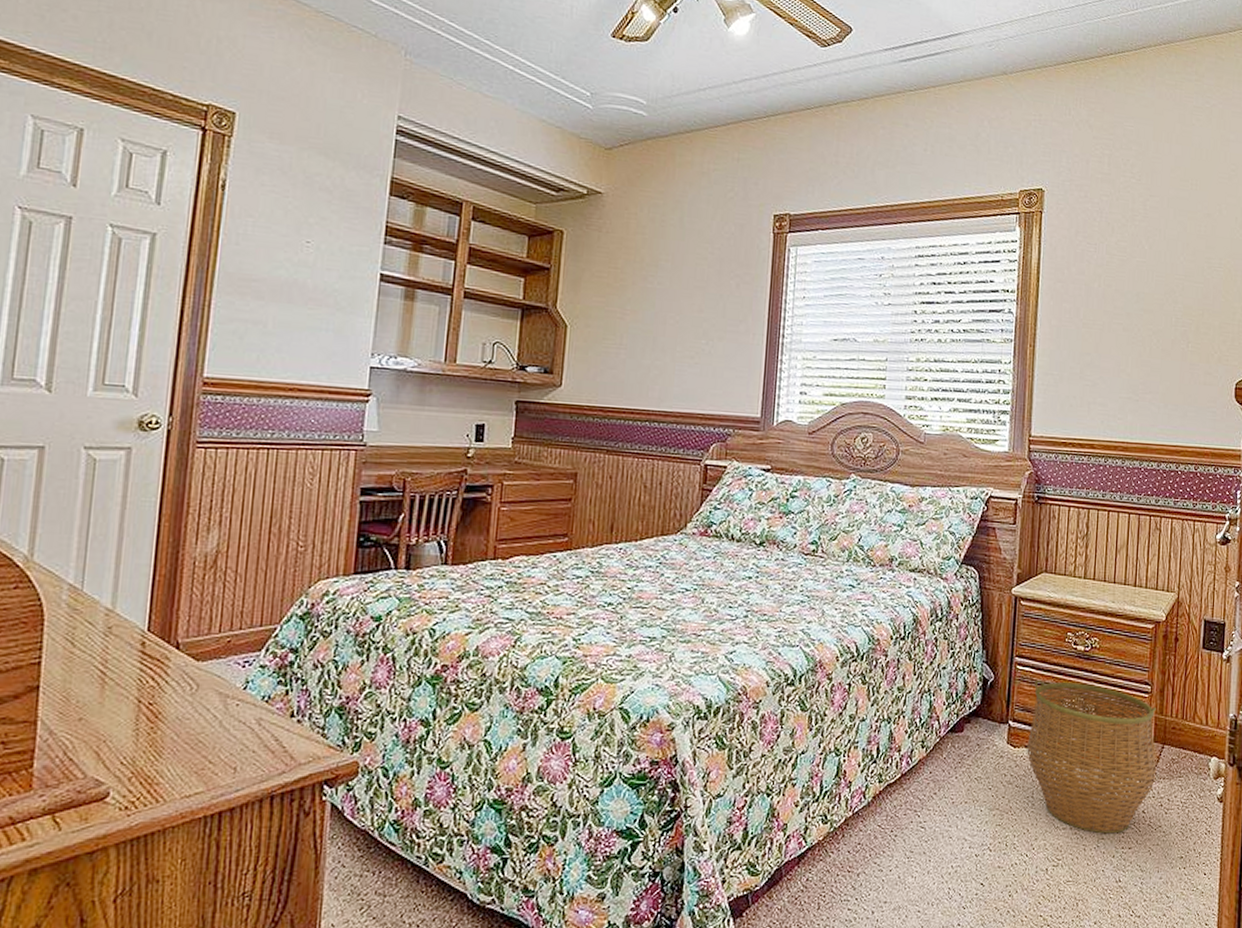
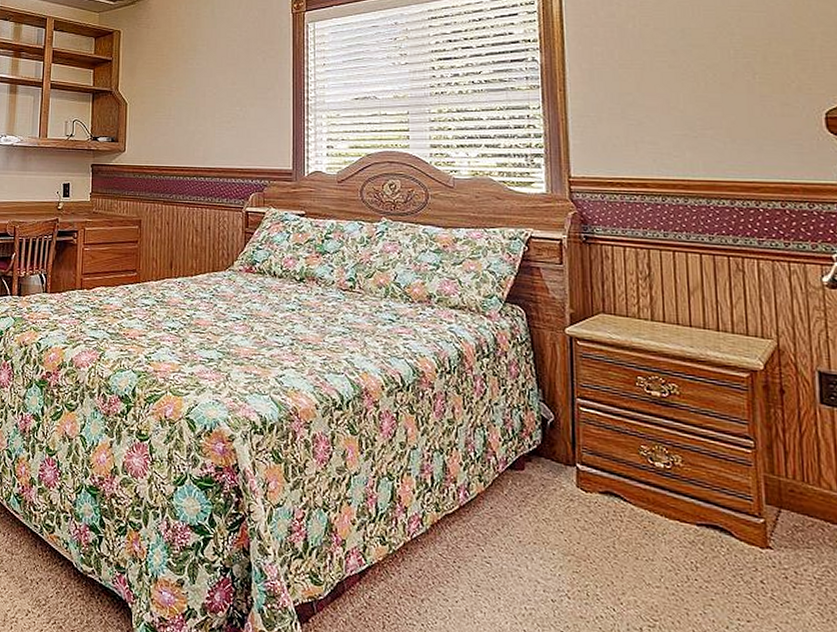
basket: present [1027,679,1157,834] -> none [601,423,774,602]

